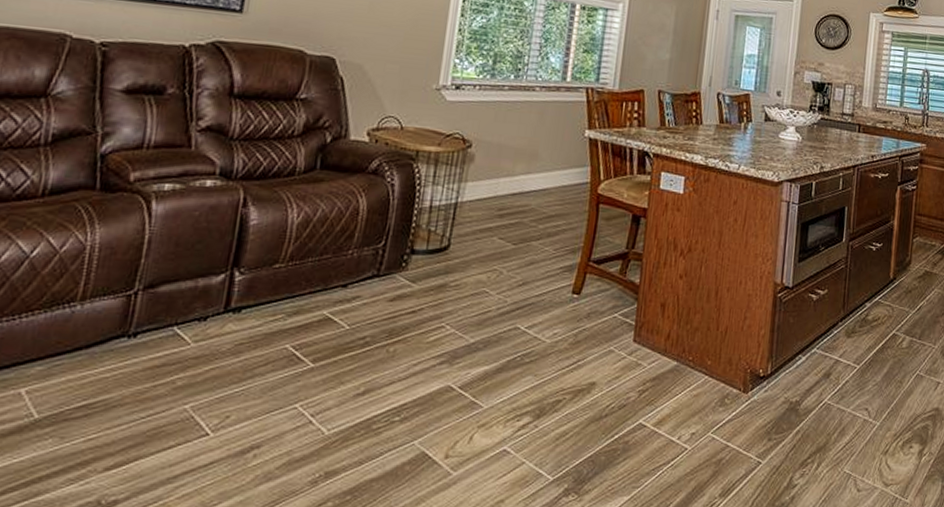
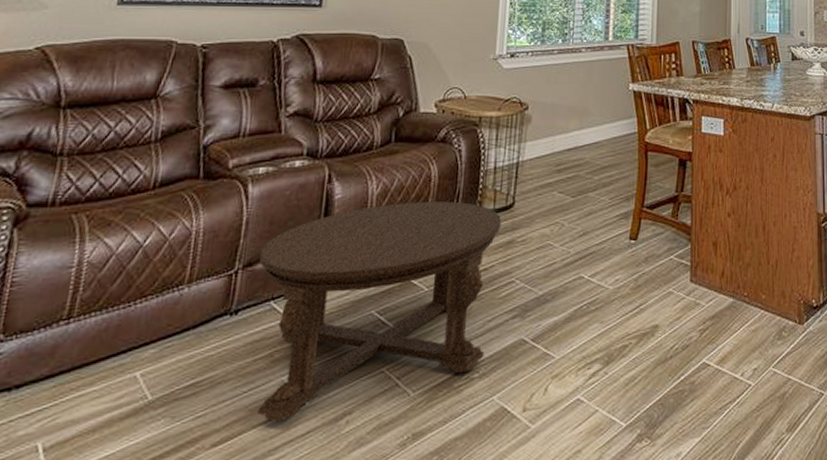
coffee table: none [157,234,434,449] -> present [258,201,501,422]

